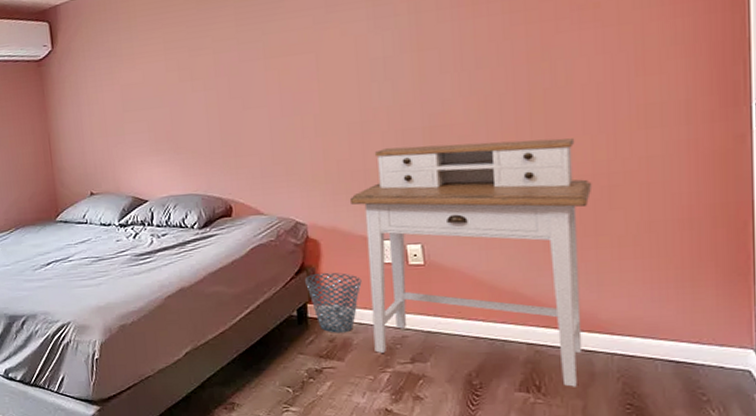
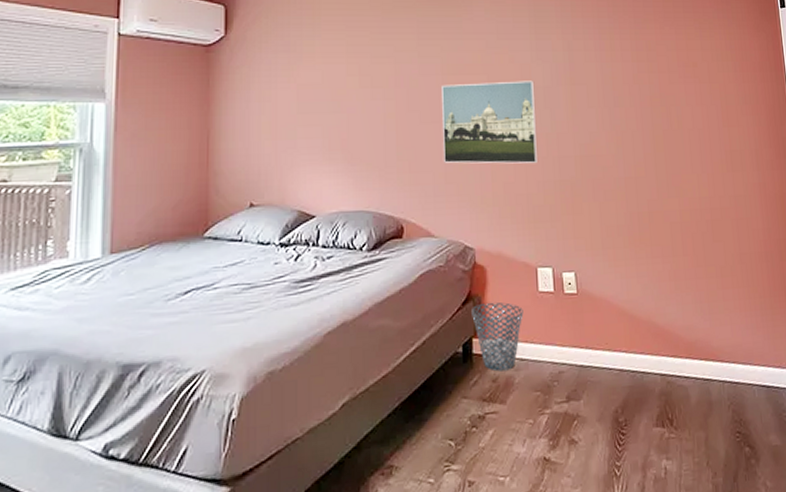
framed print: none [264,52,378,146] -> present [442,80,539,164]
desk: present [349,138,593,387] -> none [514,173,702,418]

